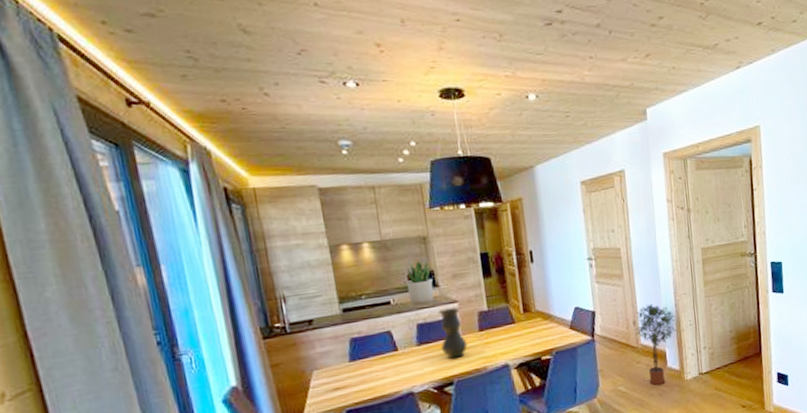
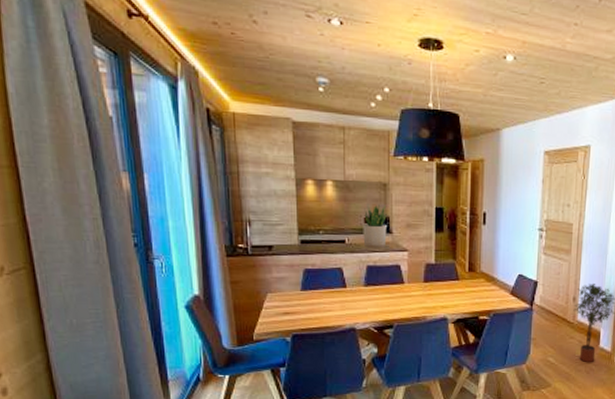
vase: present [438,307,468,360] -> none [387,255,411,305]

